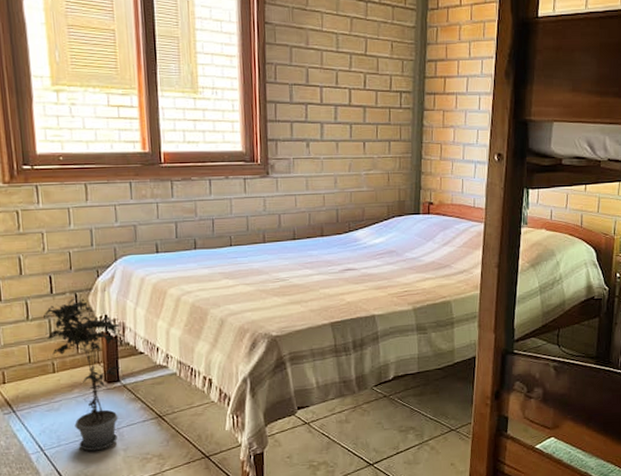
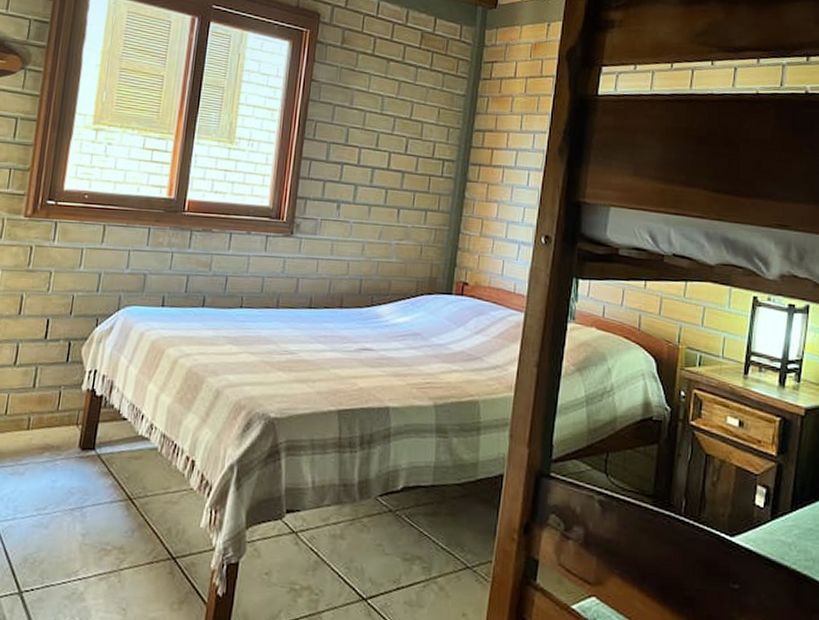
potted plant: present [44,298,126,451] -> none [29,346,112,532]

